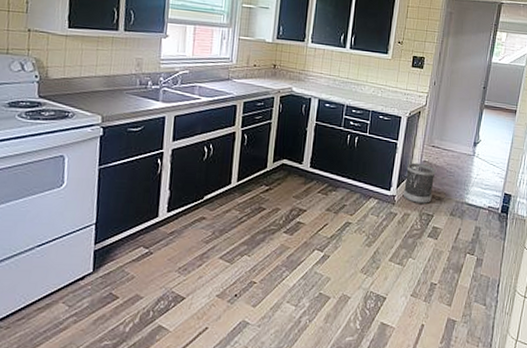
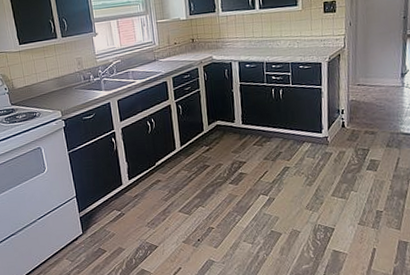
wastebasket: present [402,162,436,204] -> none [334,103,365,141]

